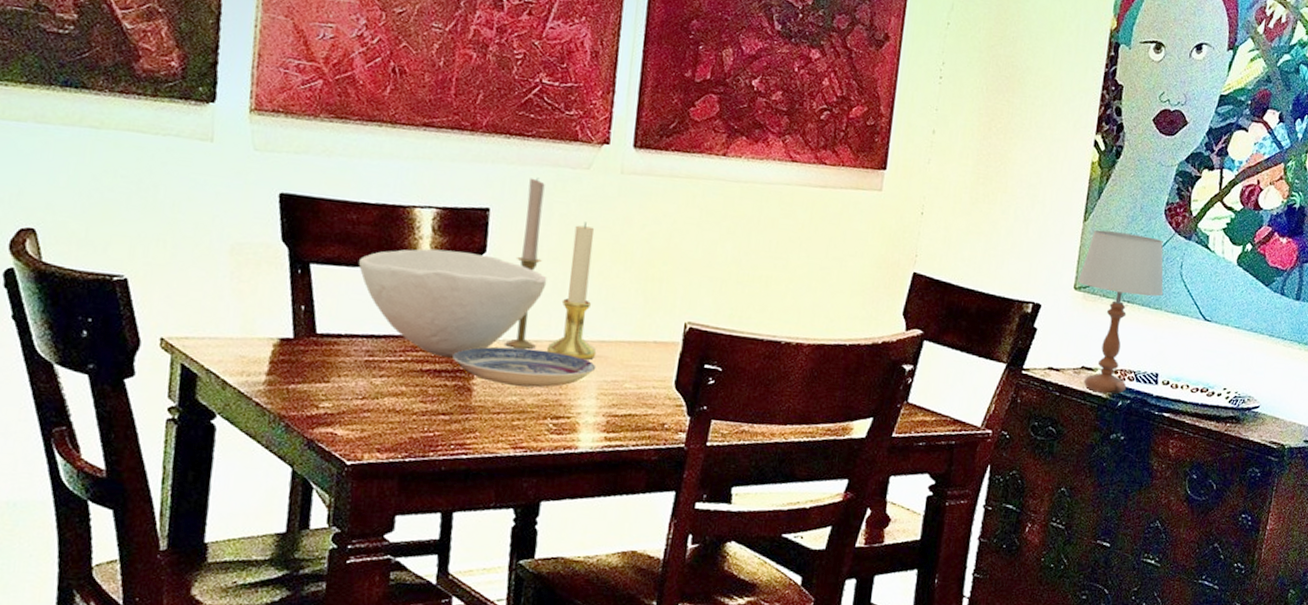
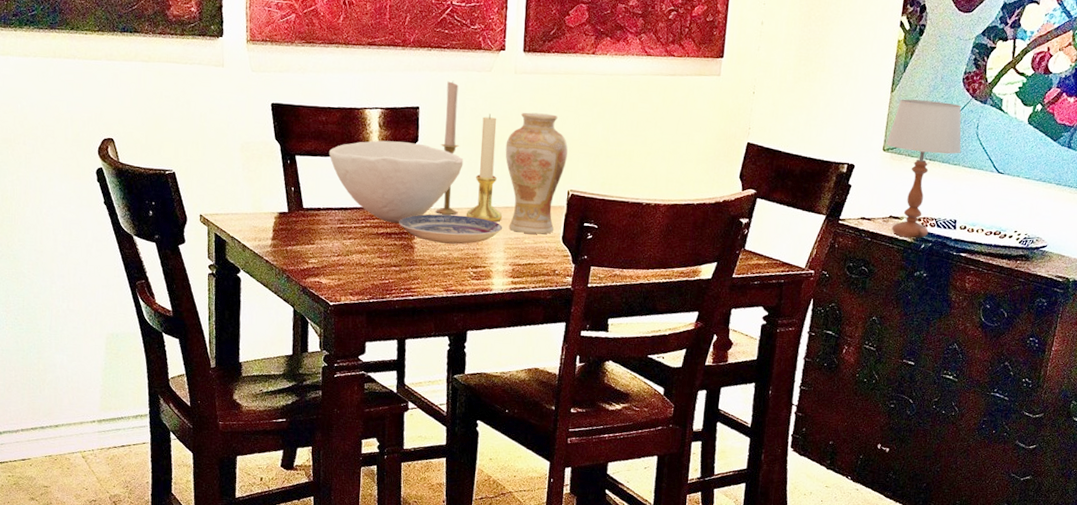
vase: none [603,222,687,377] -> present [505,112,568,234]

